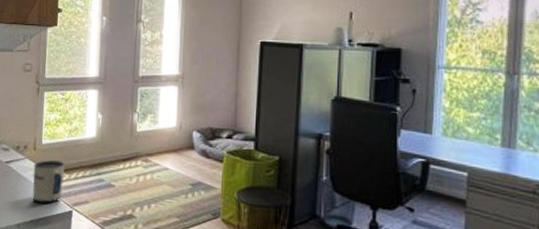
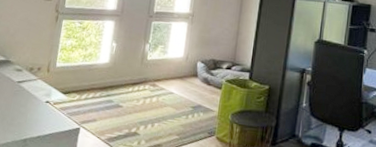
mug: present [32,160,65,203] -> none [41,81,77,121]

